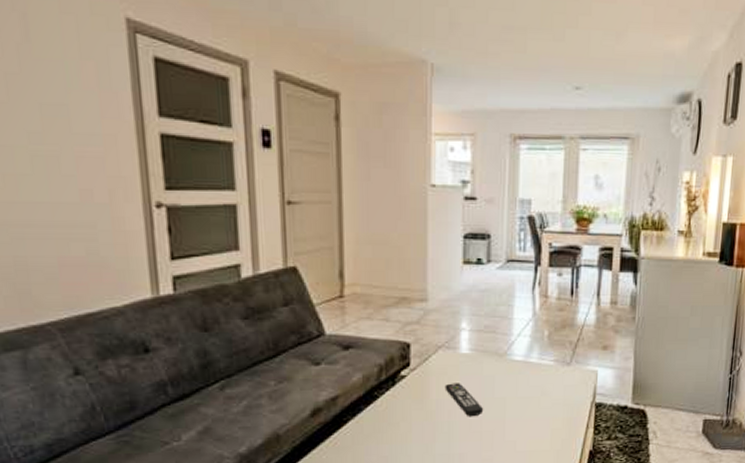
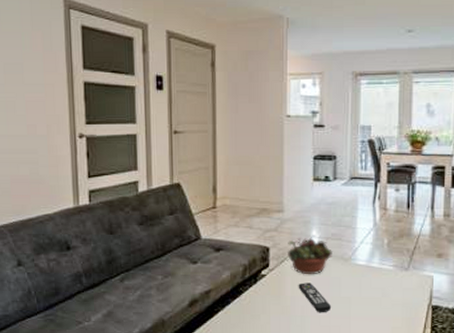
succulent planter: none [431,330,485,374] -> present [287,237,332,275]

